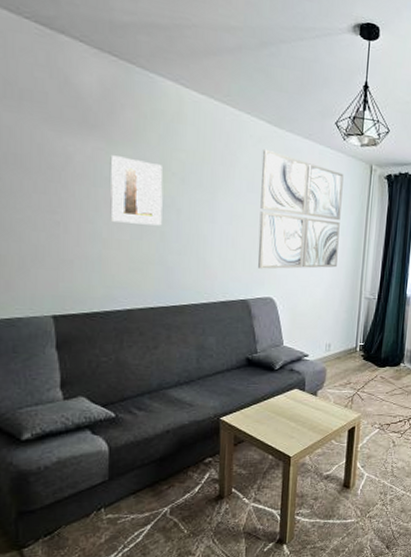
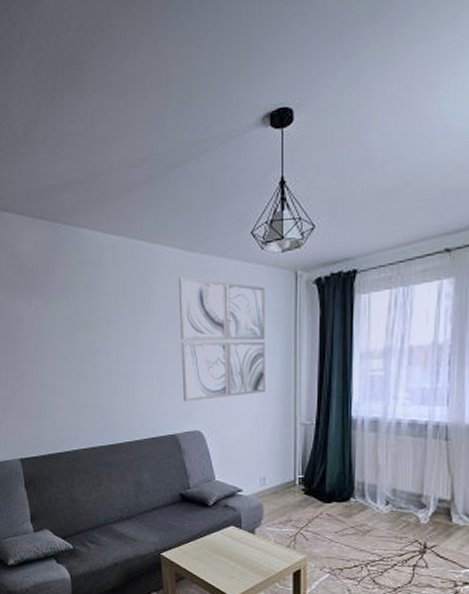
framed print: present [110,155,163,226] -> none [49,310,95,371]

